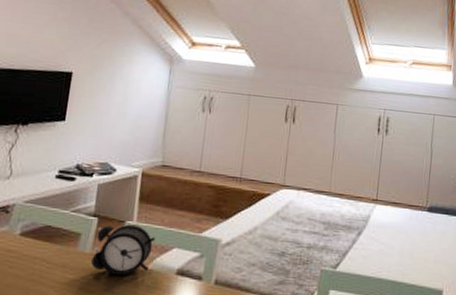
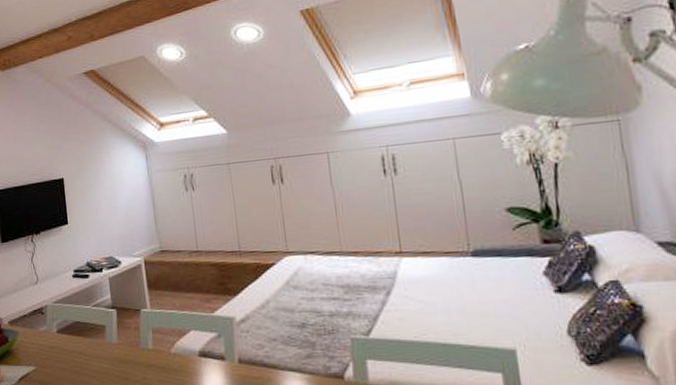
alarm clock: present [90,224,155,277] -> none [118,312,172,362]

